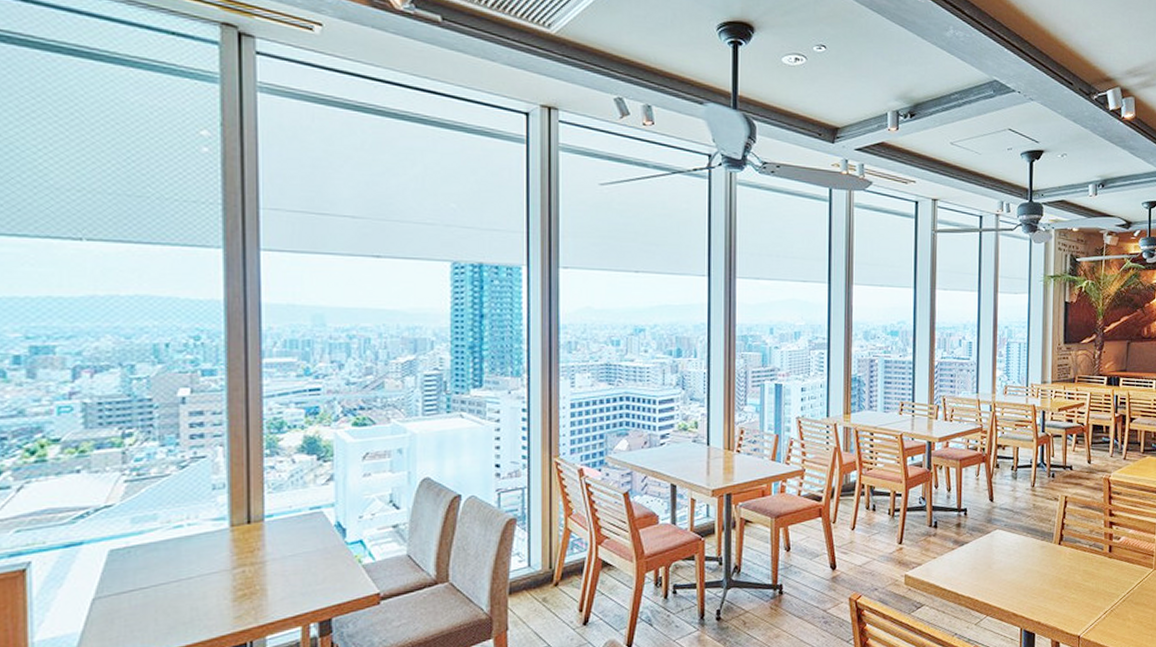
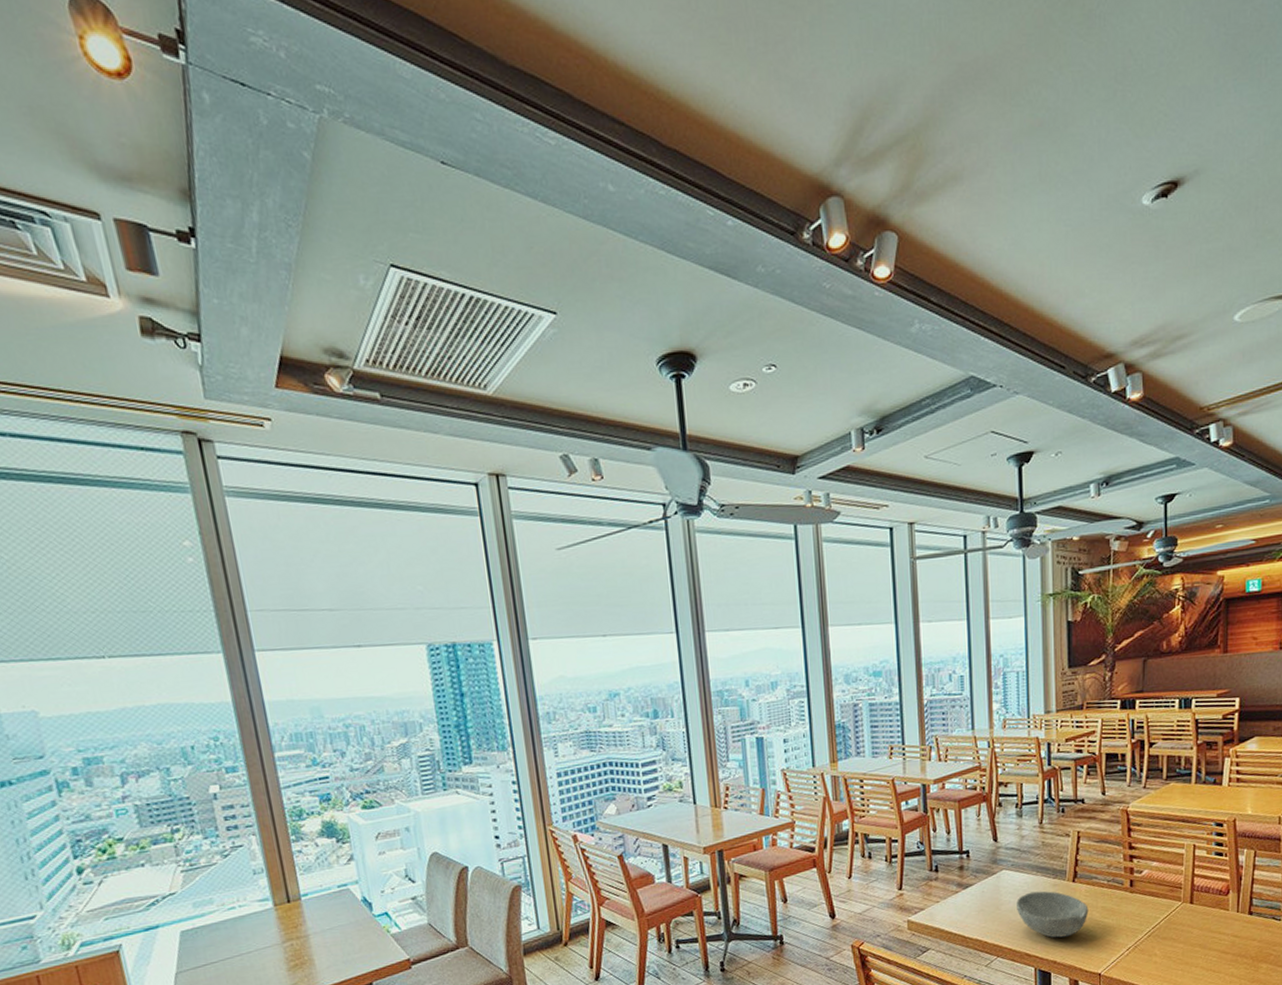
bowl: none [1007,552,1072,599] -> present [1017,891,1089,938]

